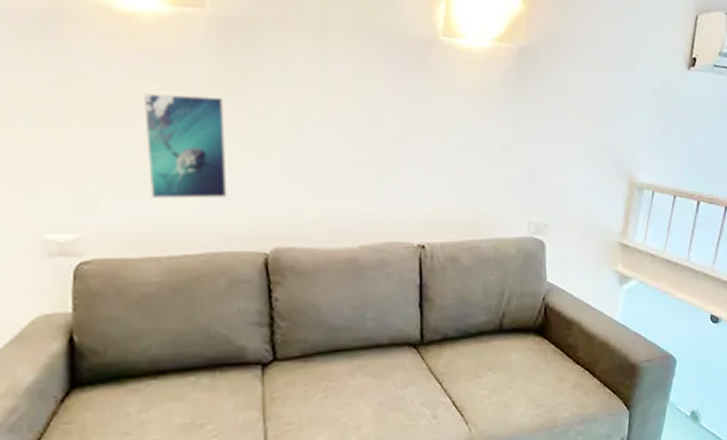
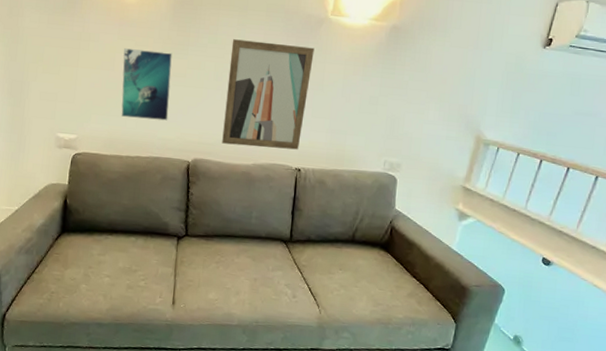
wall art: none [311,73,426,222] -> present [222,39,315,150]

